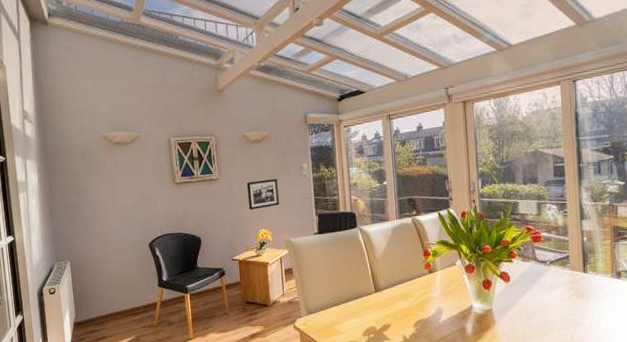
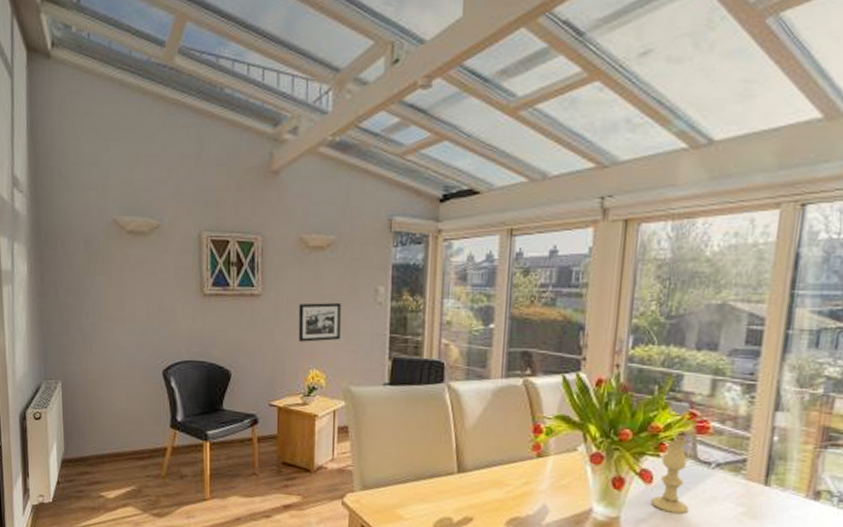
candle holder: none [511,220,537,302] -> present [650,400,696,515]

